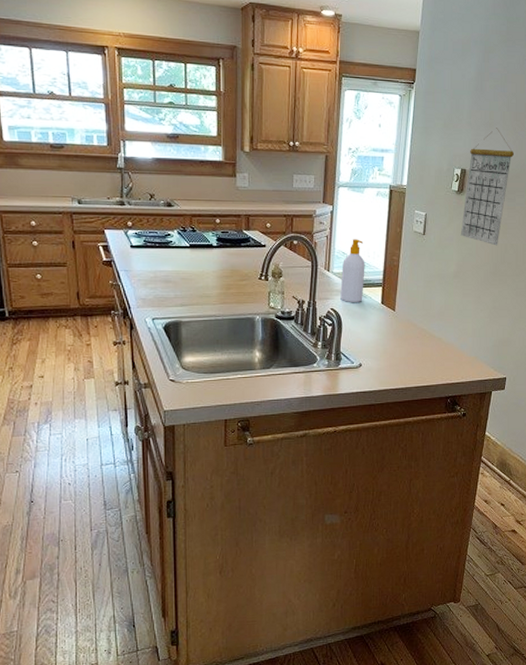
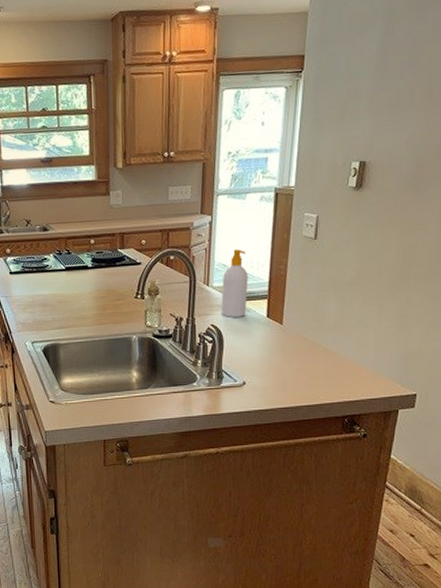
calendar: present [460,128,514,246] -> none [359,109,426,245]

